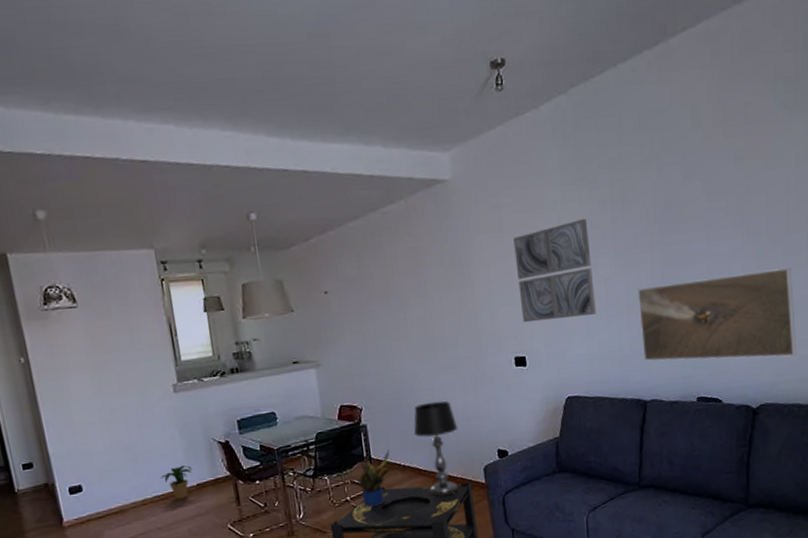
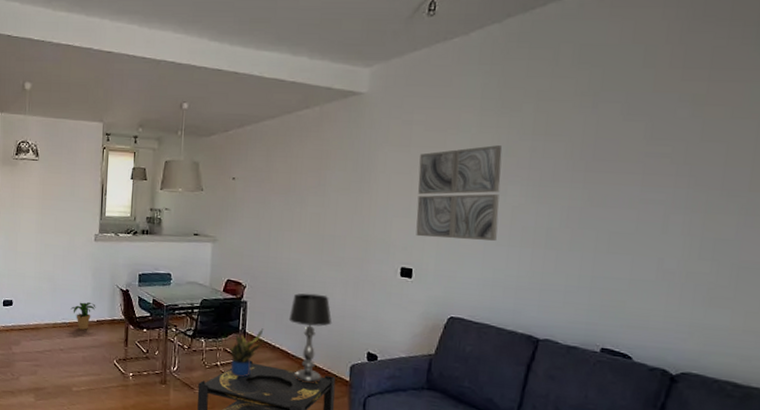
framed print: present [638,268,797,362] -> none [542,223,748,328]

